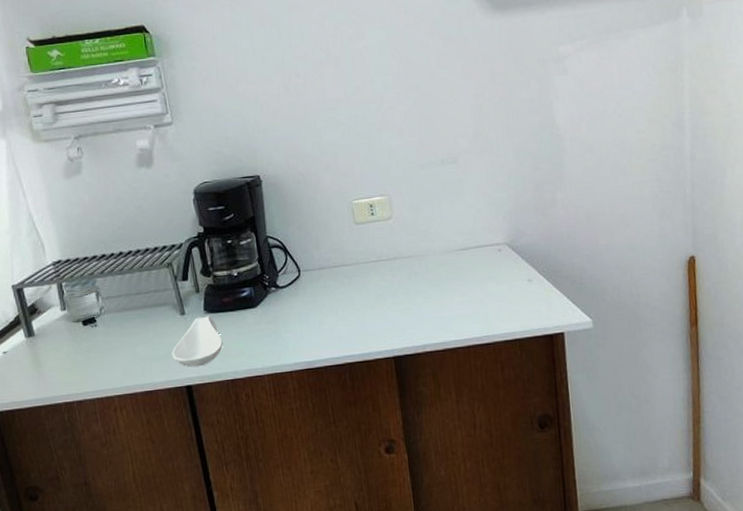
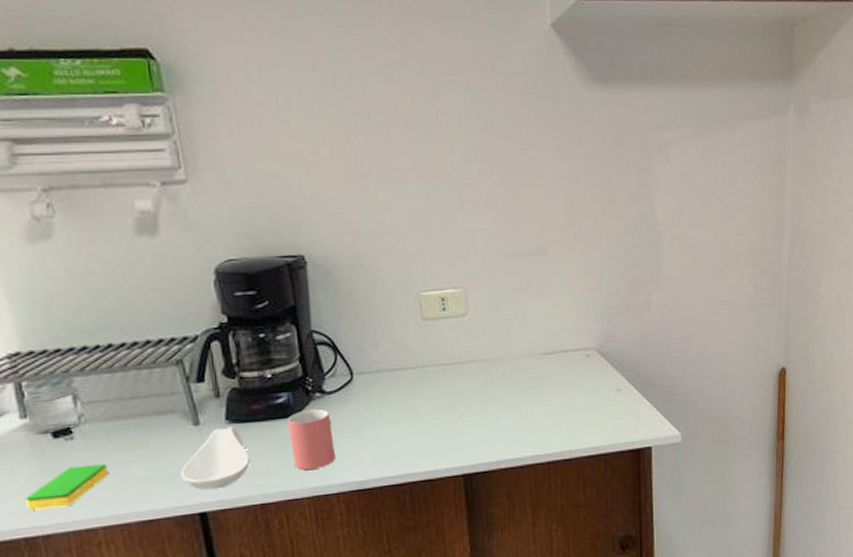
dish sponge: none [65,346,121,381] -> present [25,464,108,511]
mug: none [251,300,288,352] -> present [288,408,335,470]

